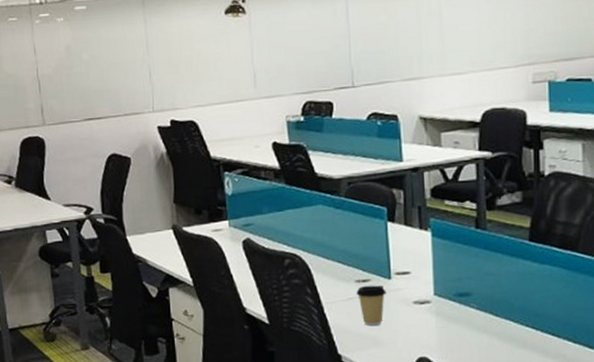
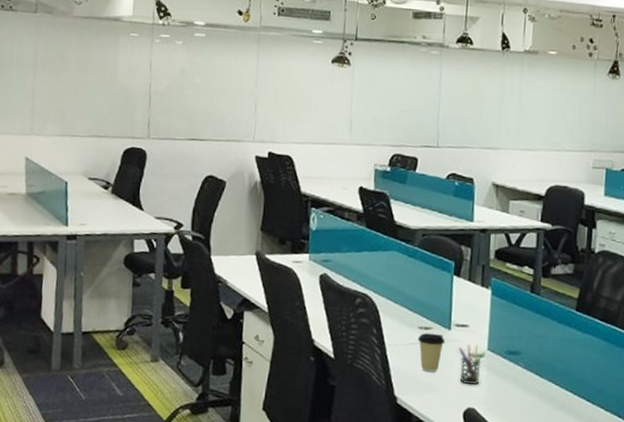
pen holder: none [402,291,432,334] -> present [458,344,486,385]

